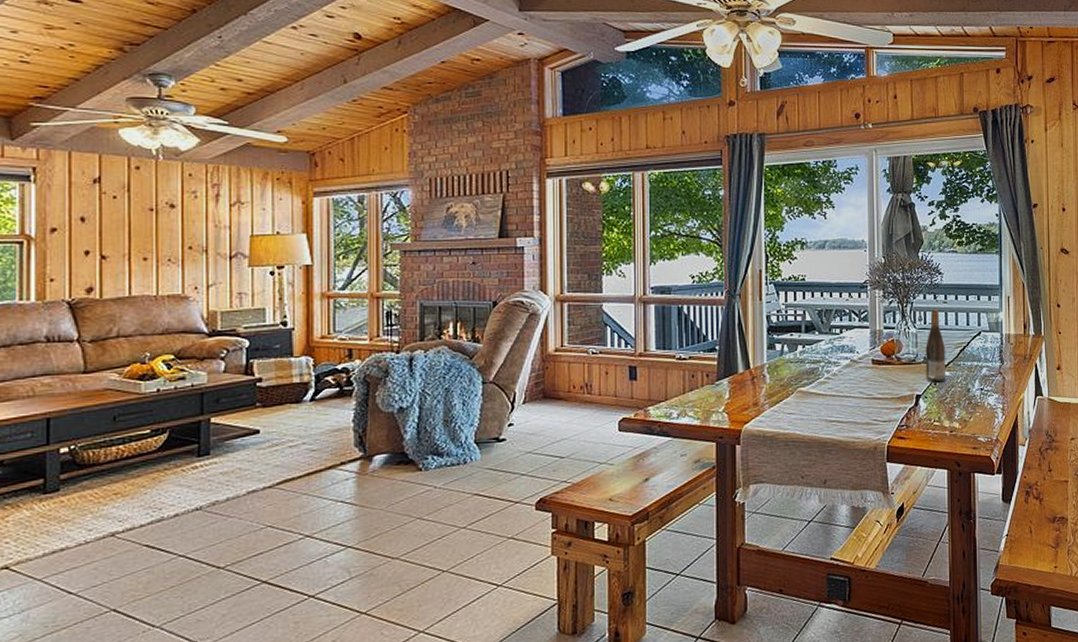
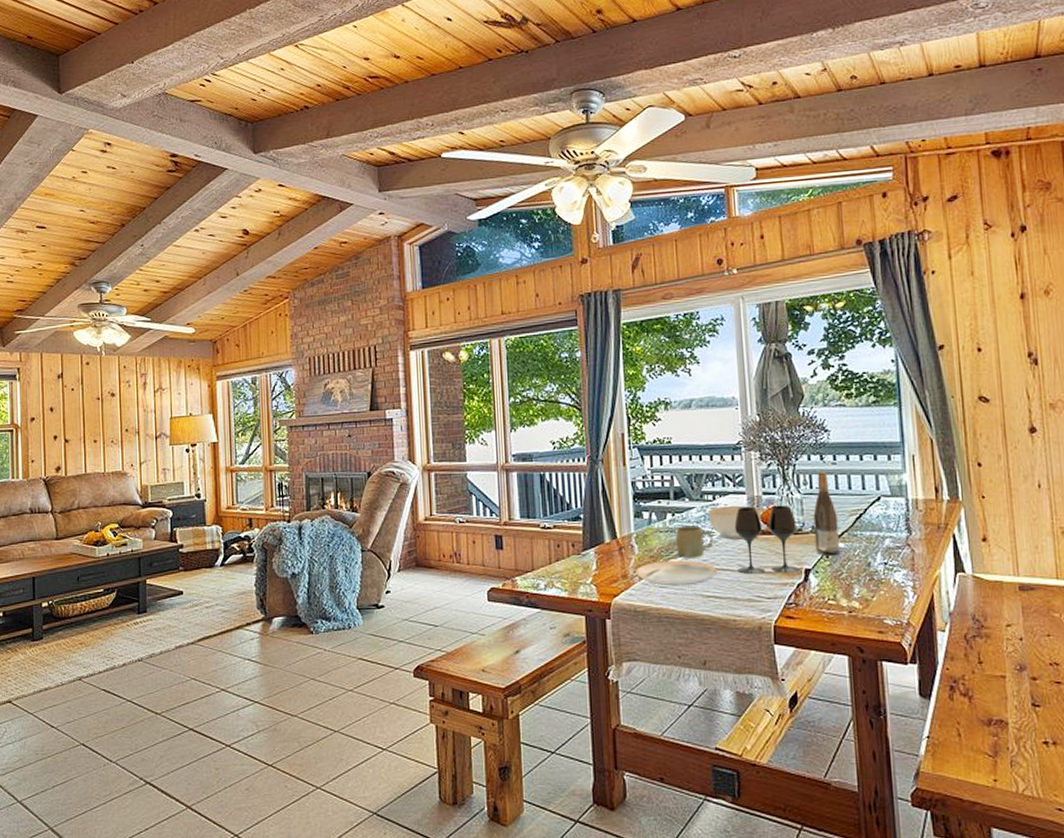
plate: none [766,388,840,413] -> present [635,560,717,586]
mug: none [805,356,839,387] -> present [676,525,714,559]
bowl: none [835,338,882,370] -> present [707,505,762,540]
wine glass: none [858,338,912,401] -> present [734,505,801,575]

